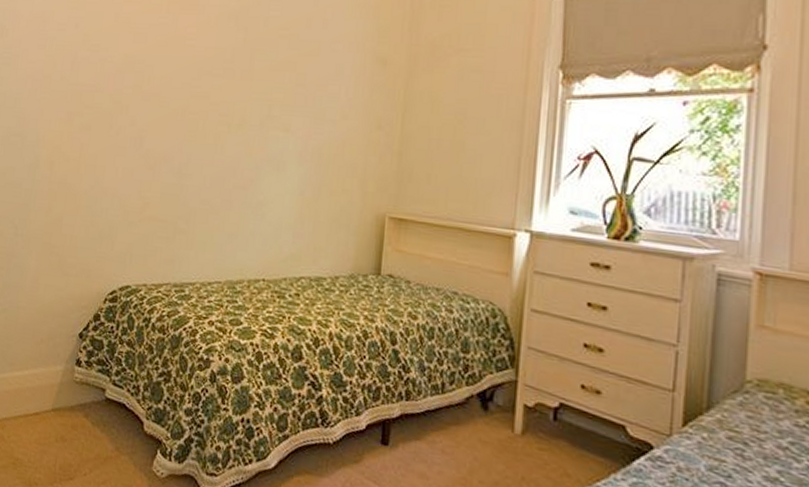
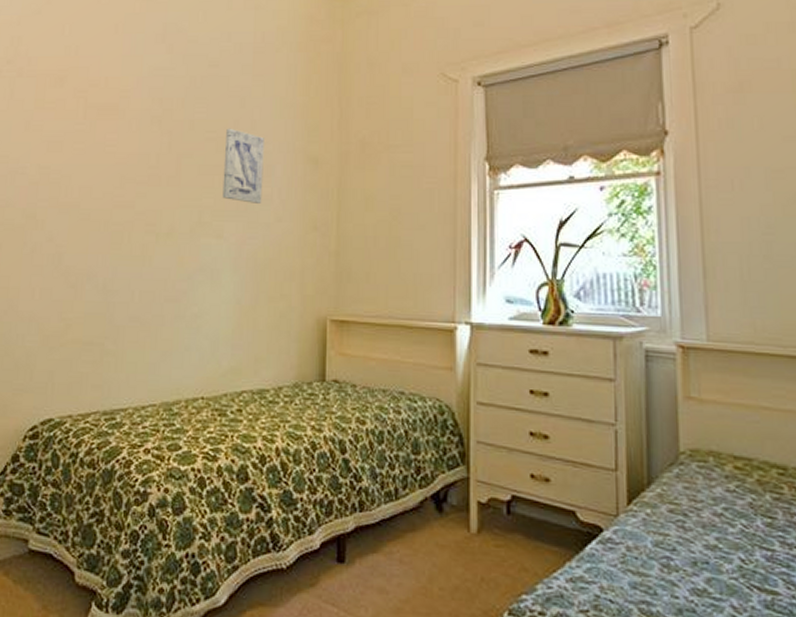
wall art: none [292,26,335,102] -> present [222,128,264,205]

